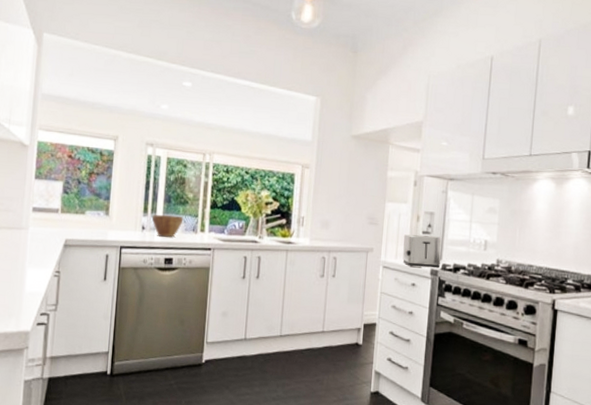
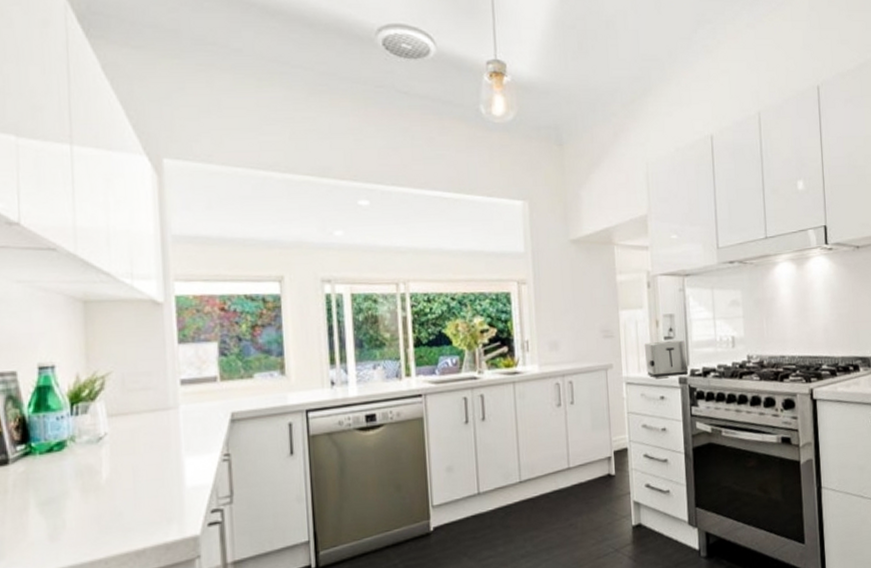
bowl: present [152,214,184,237] -> none [342,361,383,390]

